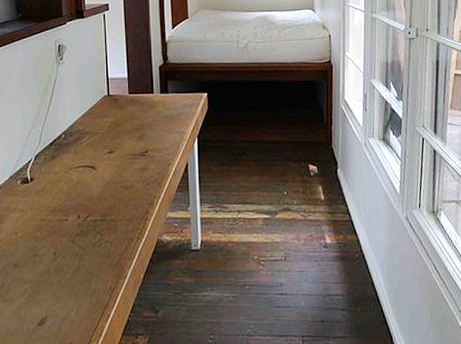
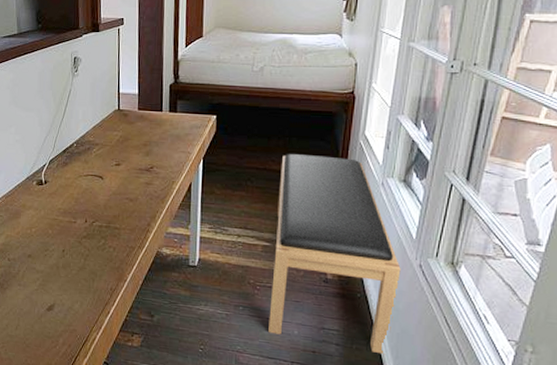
bench: none [272,123,391,312] -> present [268,153,401,355]

